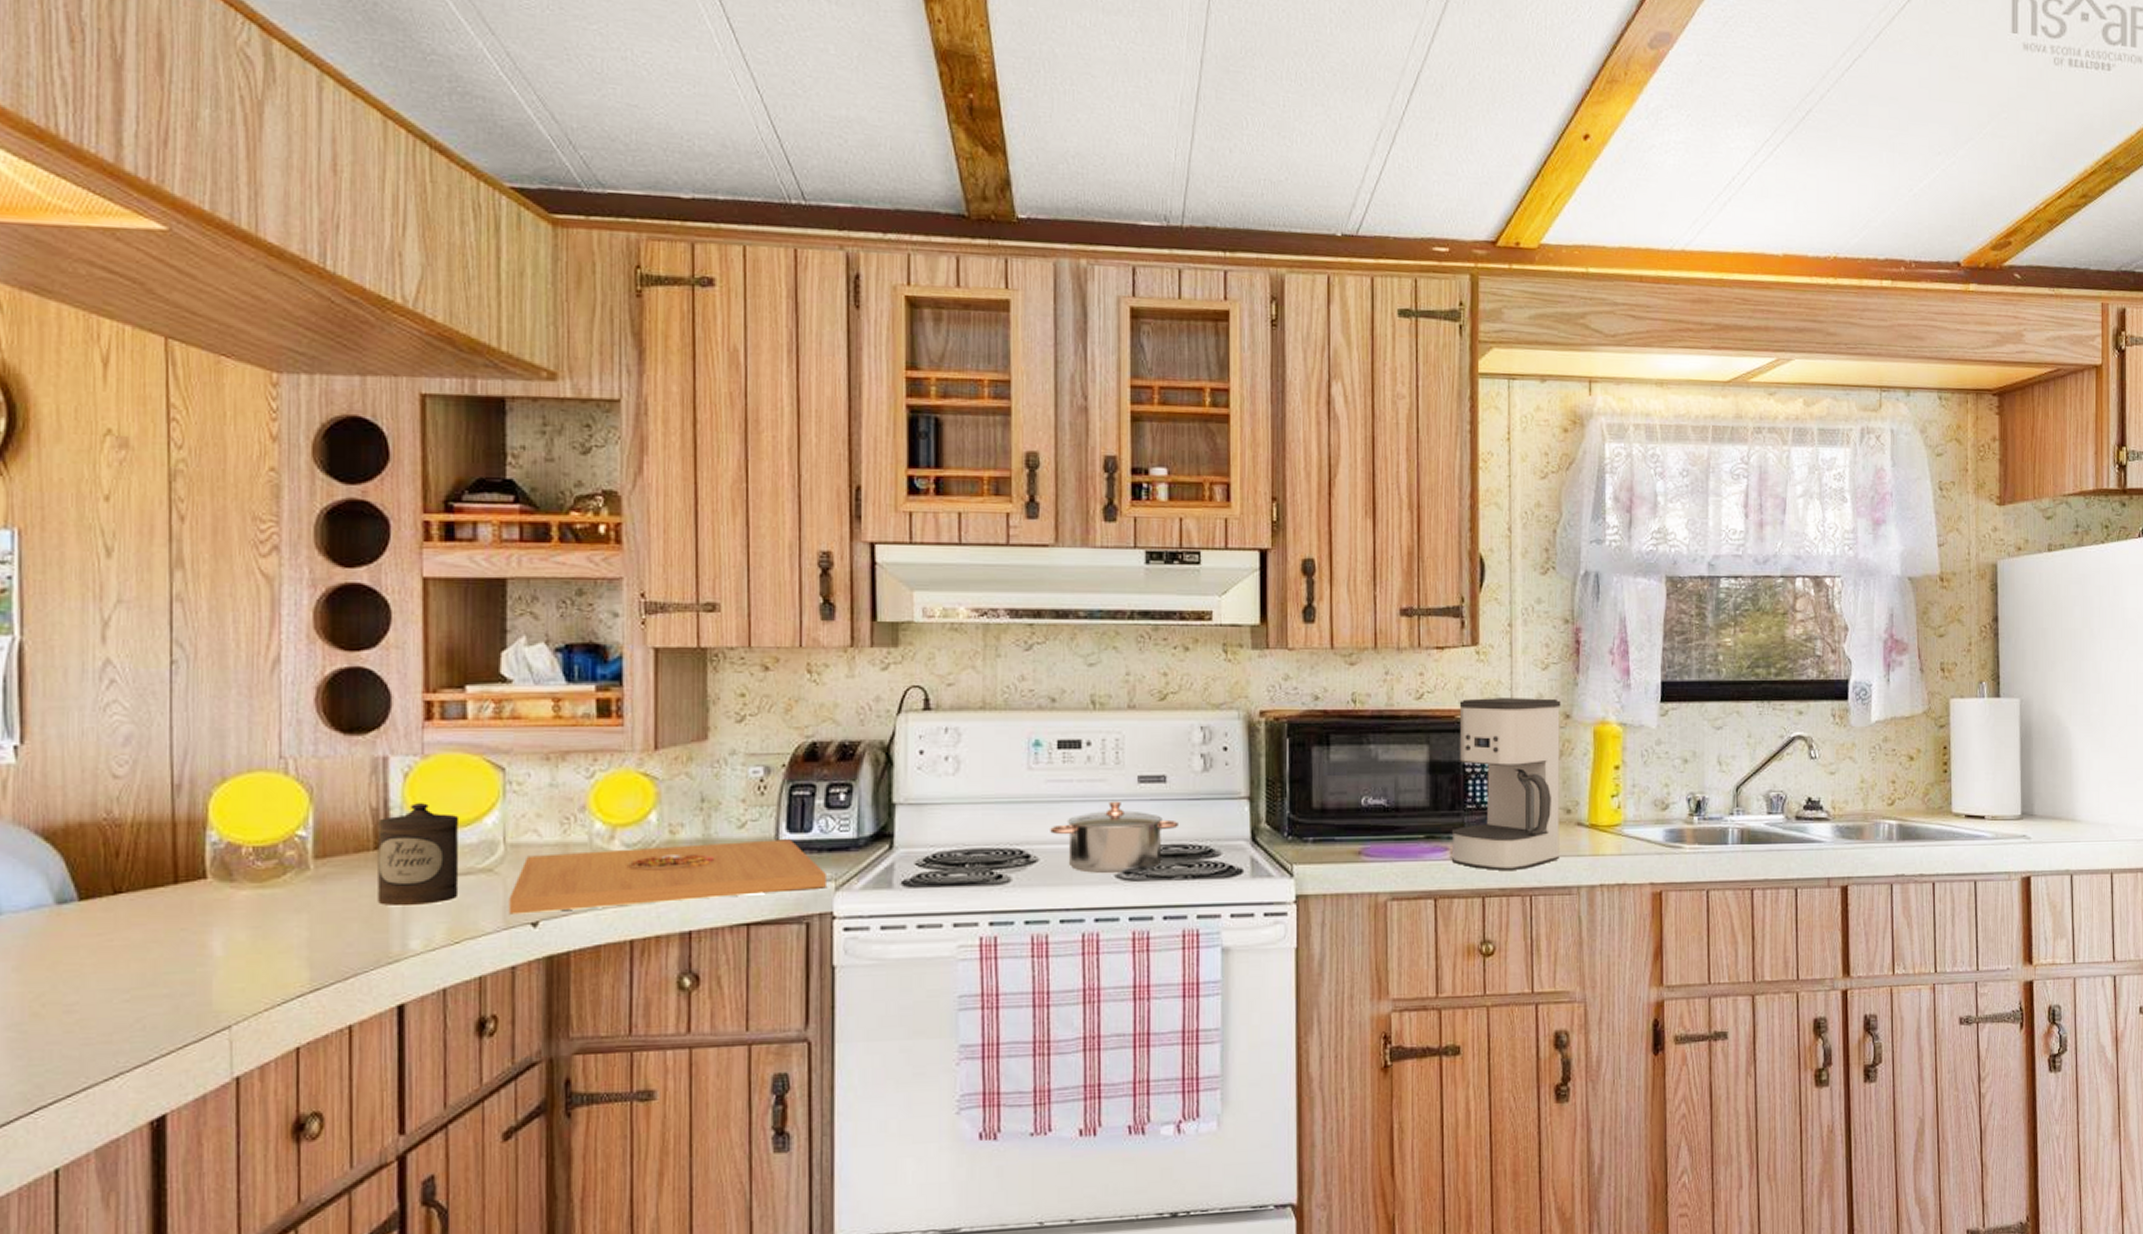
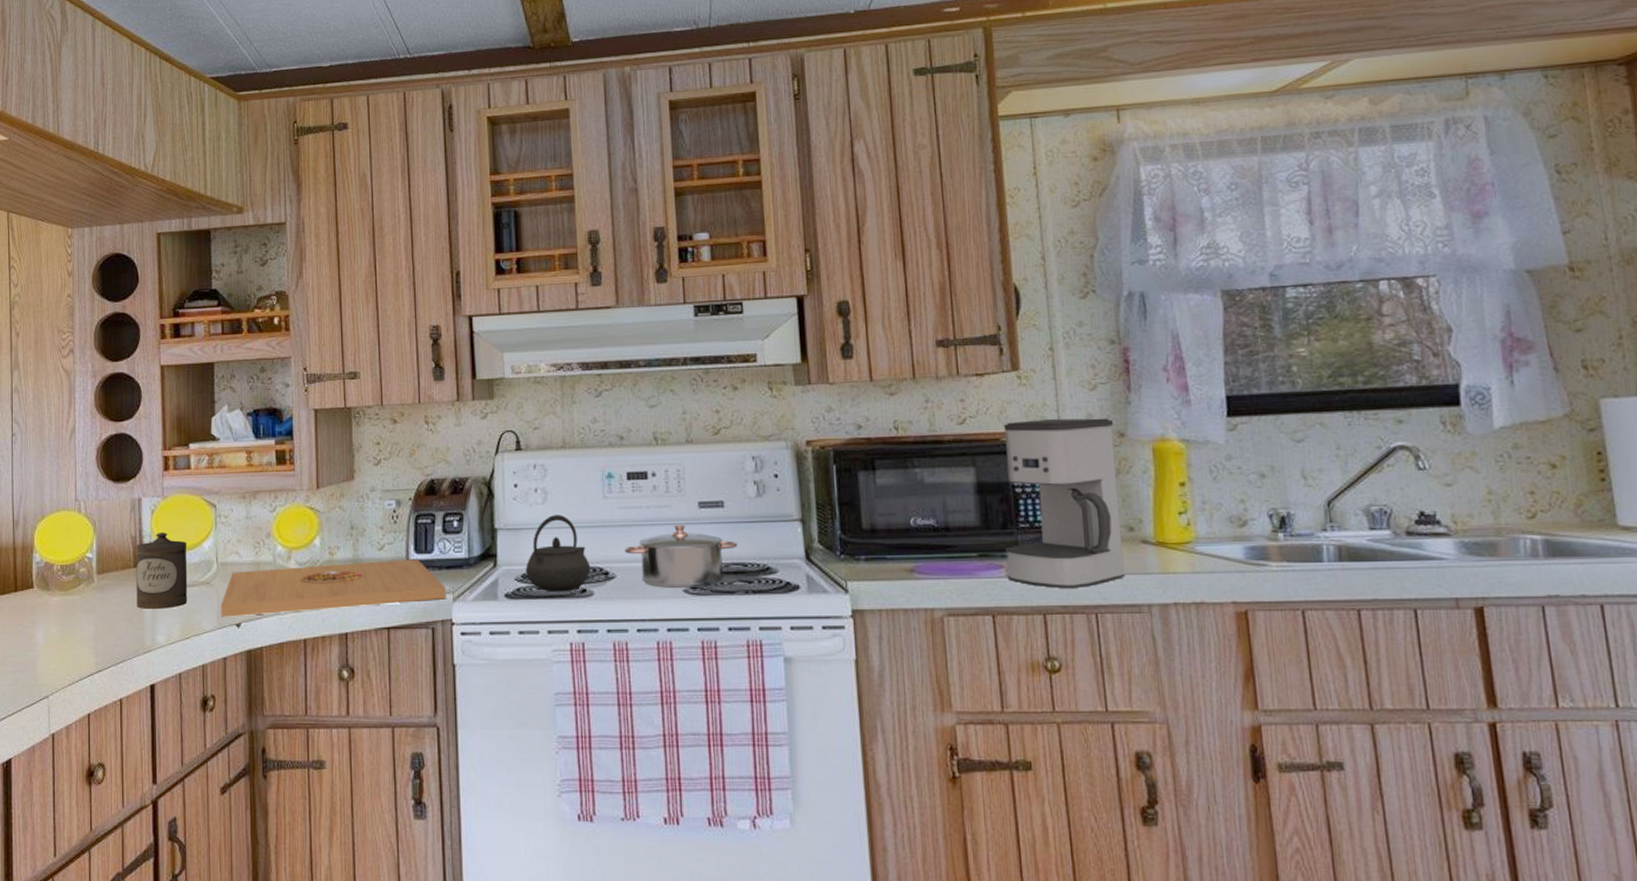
kettle: none [929,788,1009,879] -> present [525,515,591,592]

